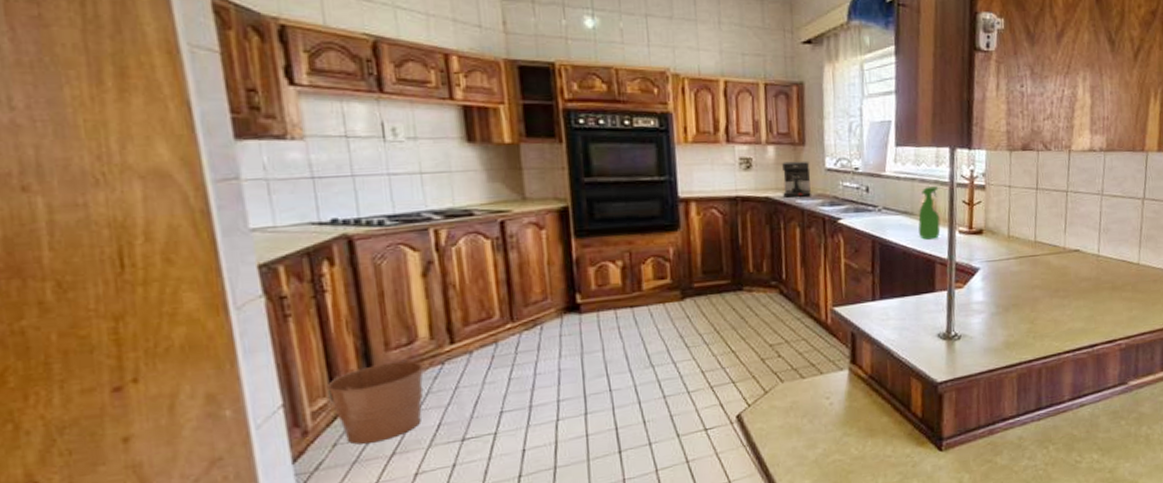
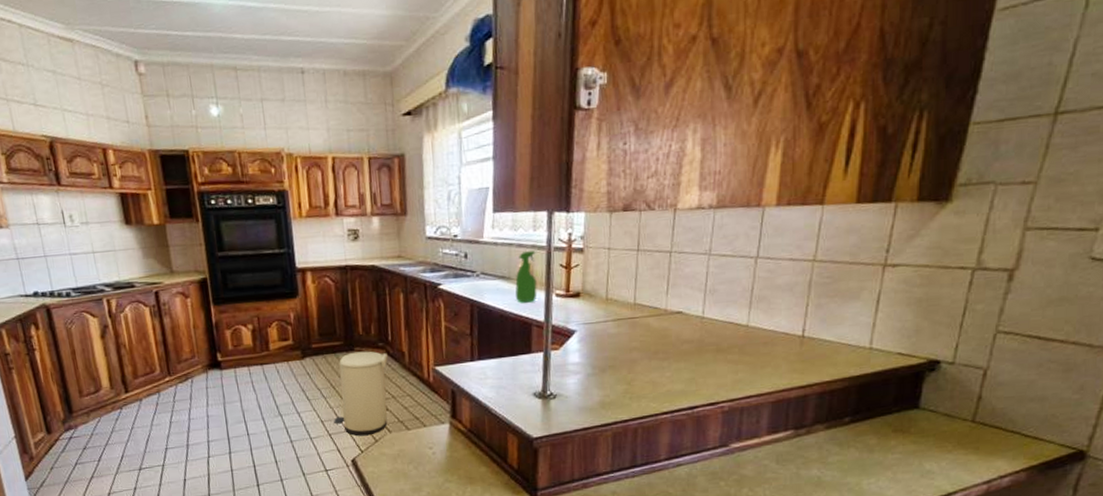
bucket: present [326,359,429,445] -> none [42,404,111,469]
pedal bin: none [717,290,781,388] -> present [334,351,388,436]
coffee maker: present [782,160,812,198] -> none [386,230,414,266]

